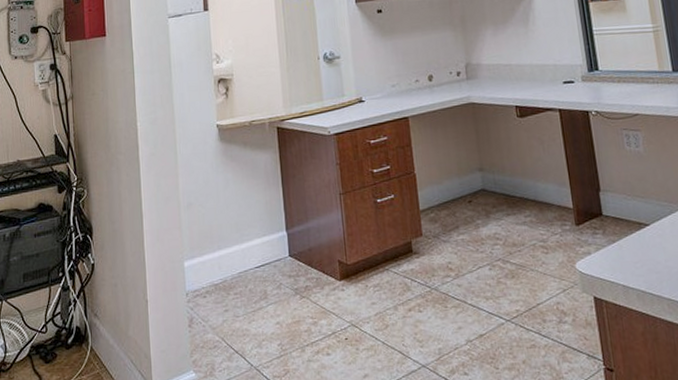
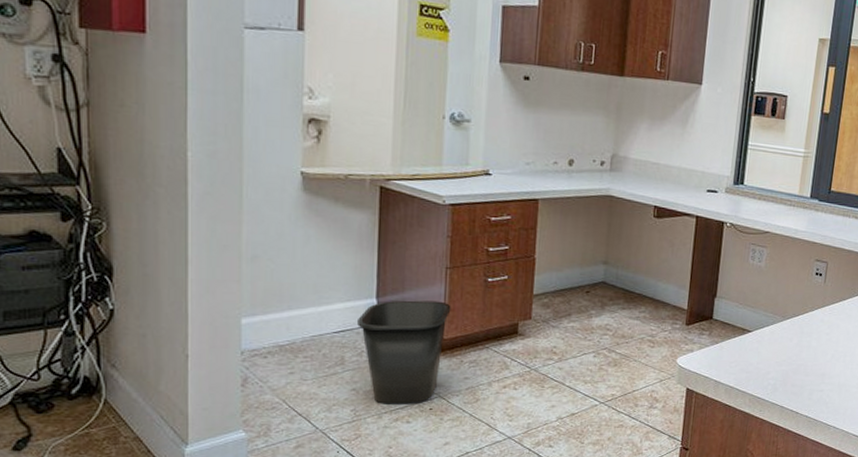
waste bin: none [273,227,350,337] -> present [357,300,451,404]

